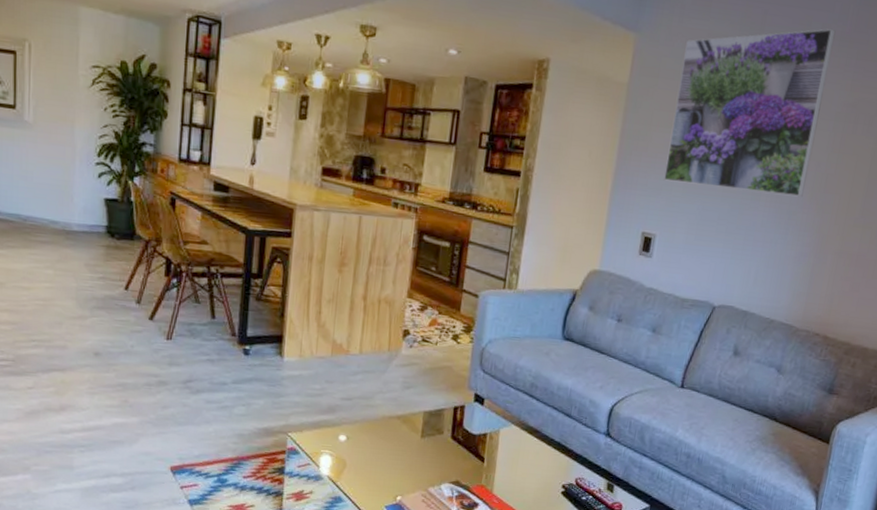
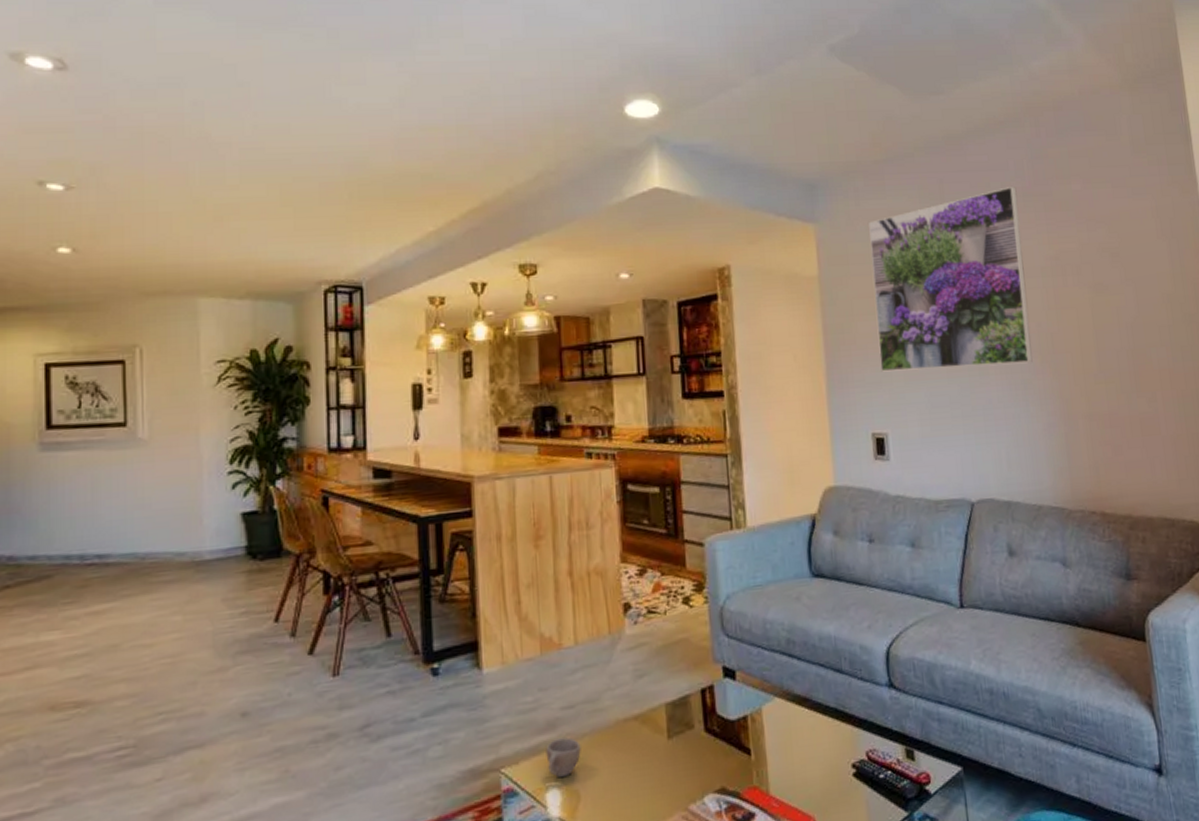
cup: none [324,420,352,449] -> present [545,738,581,778]

